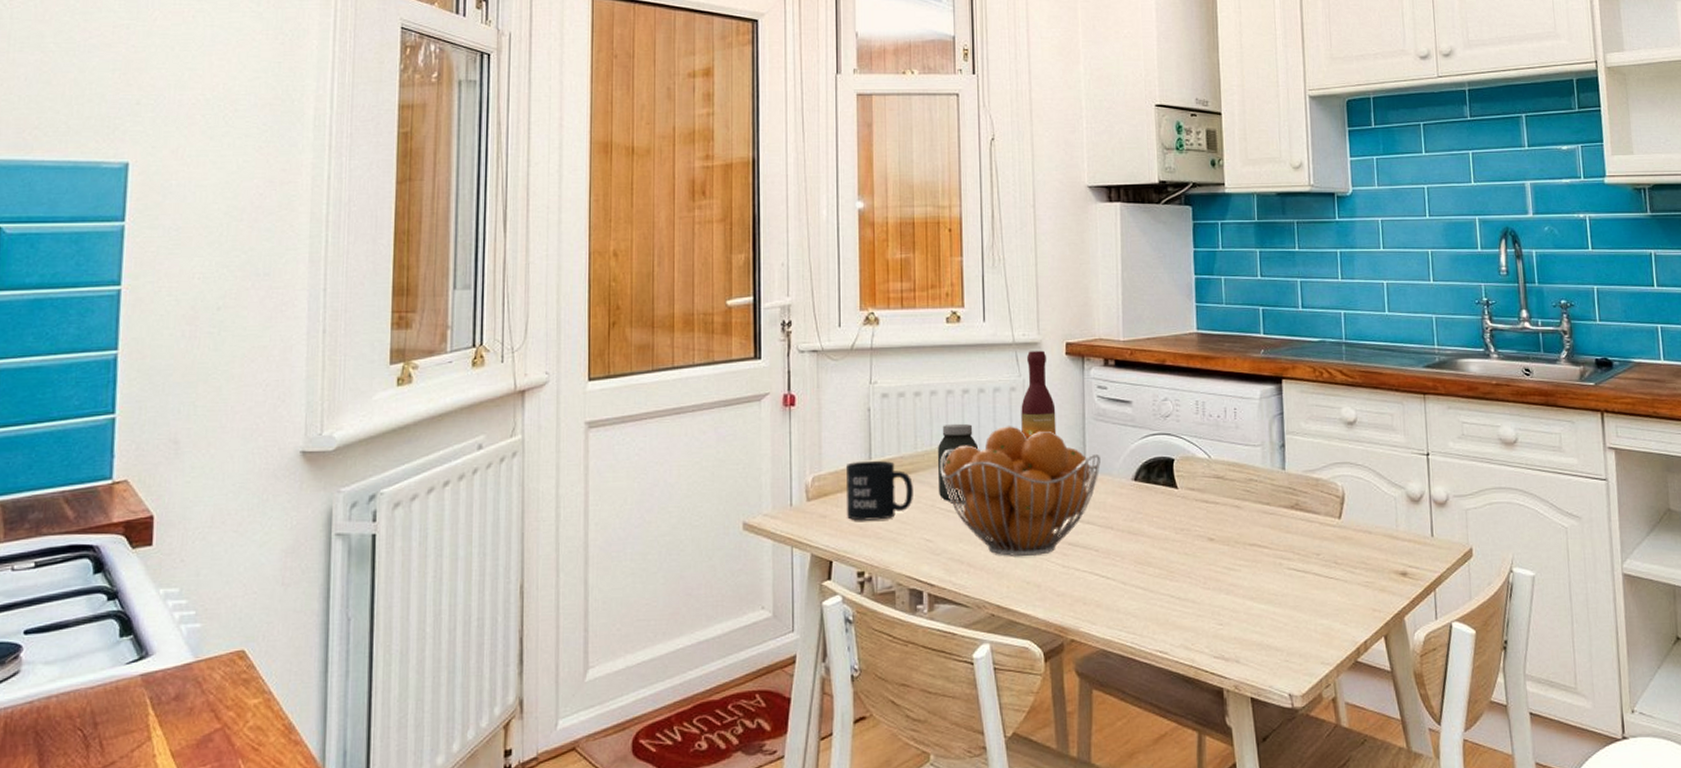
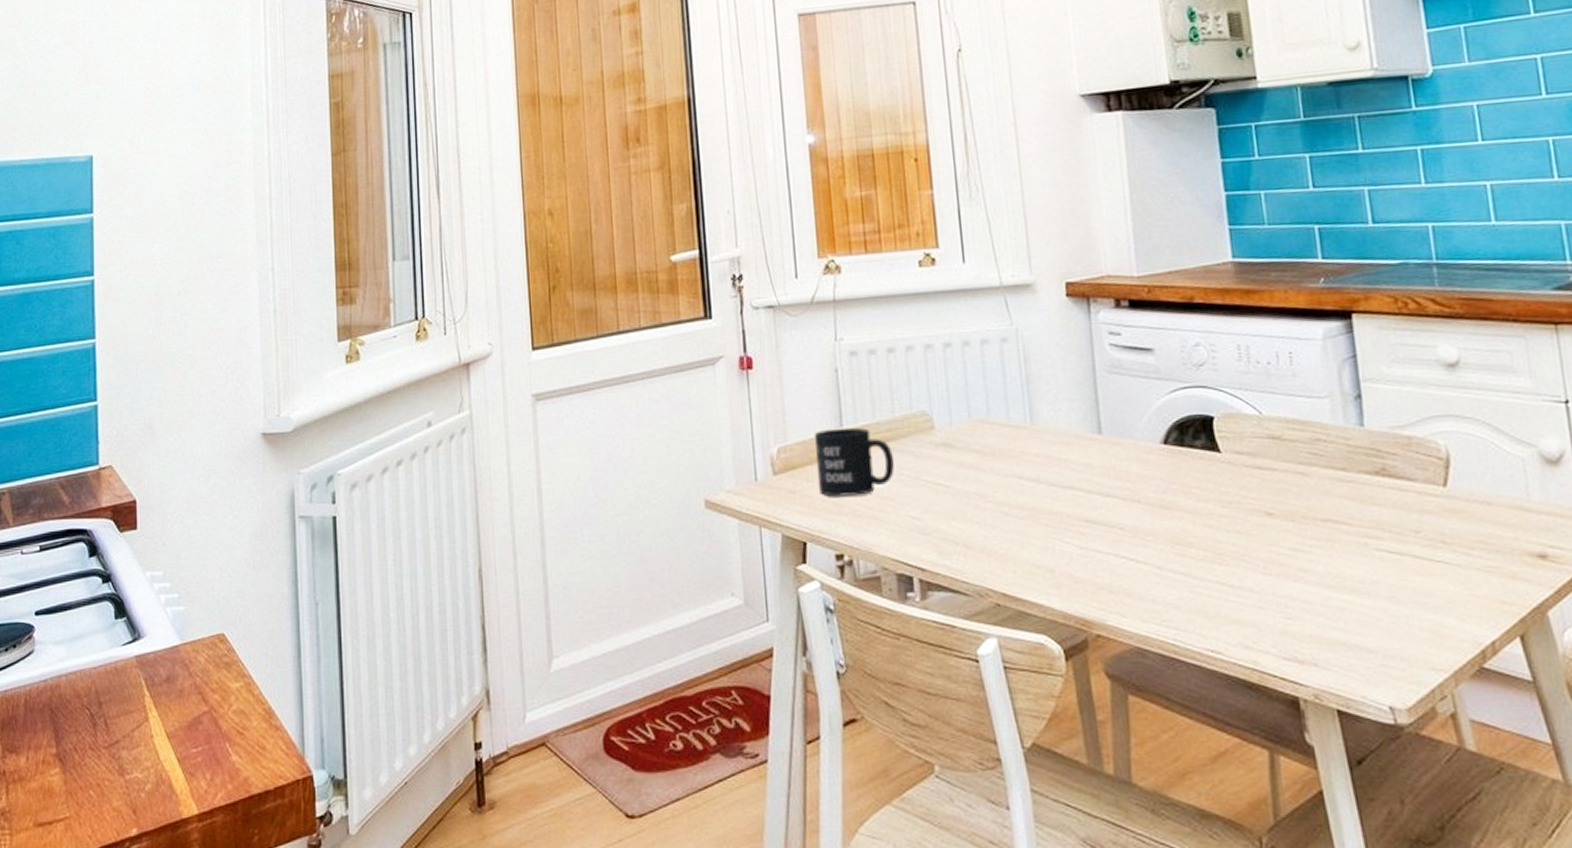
jar: present [937,423,979,502] -> none [918,382,968,473]
fruit basket: present [940,426,1101,556] -> none [922,383,1119,536]
wine bottle: present [1021,350,1057,439] -> none [1015,293,1061,398]

